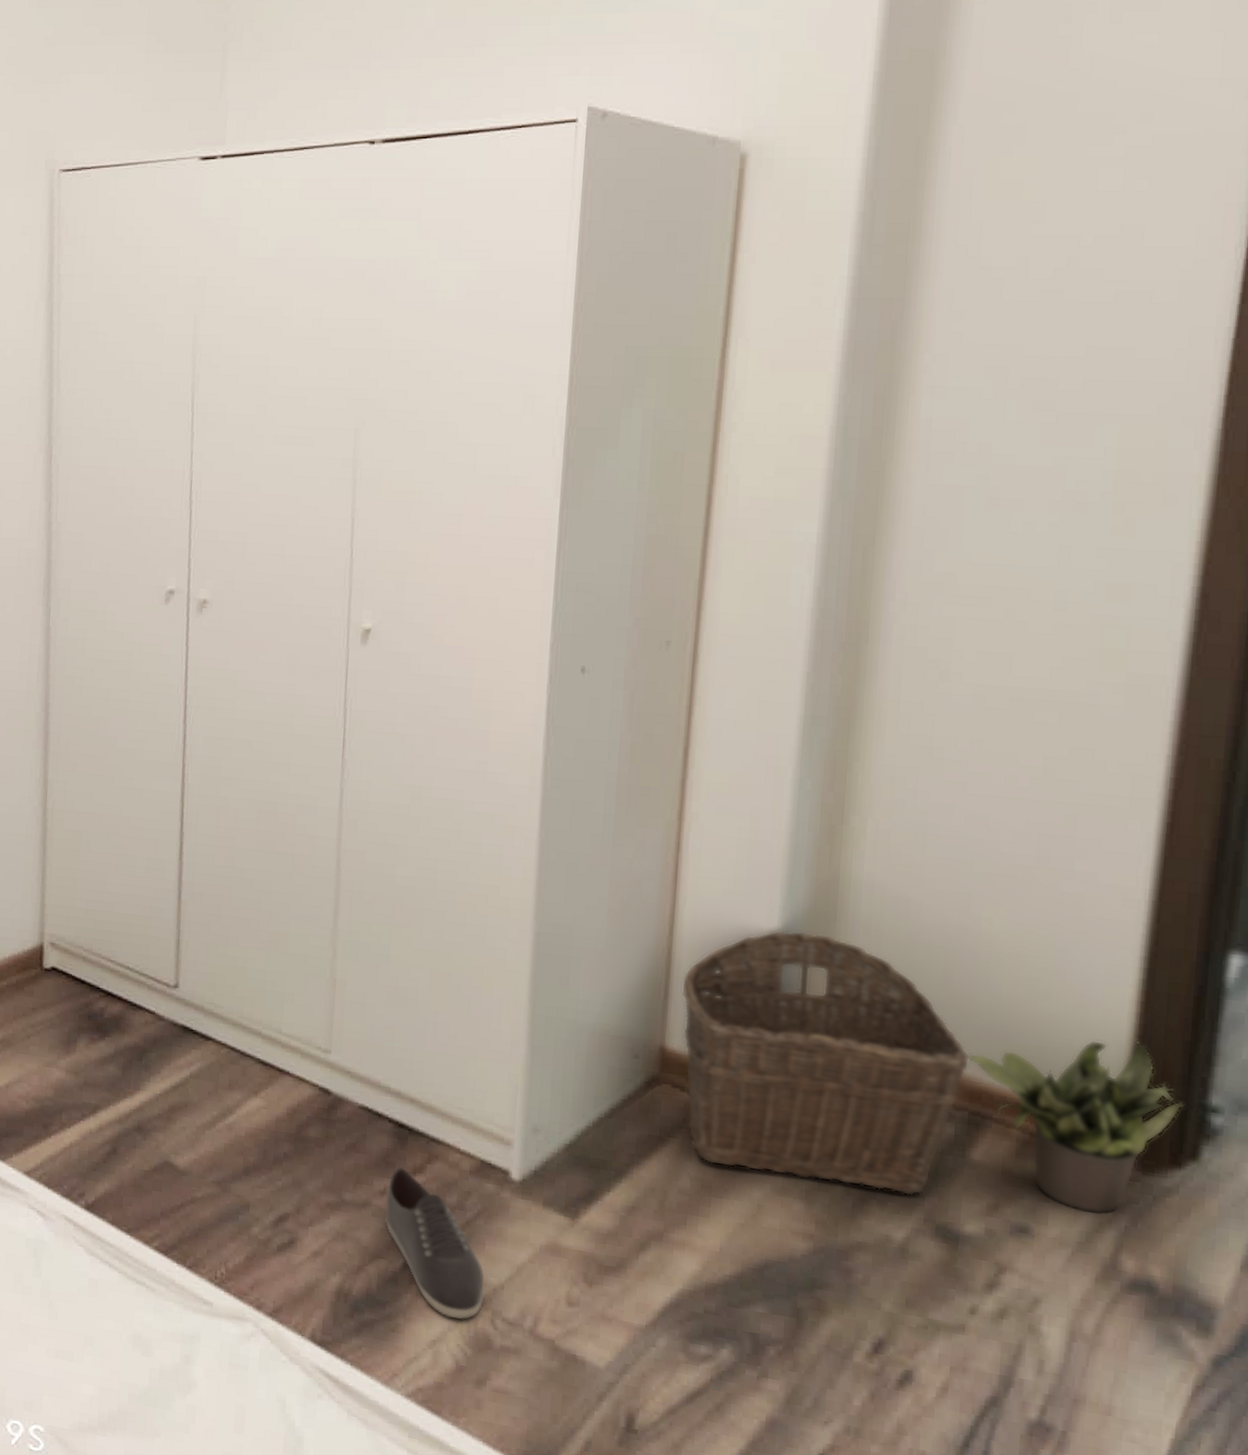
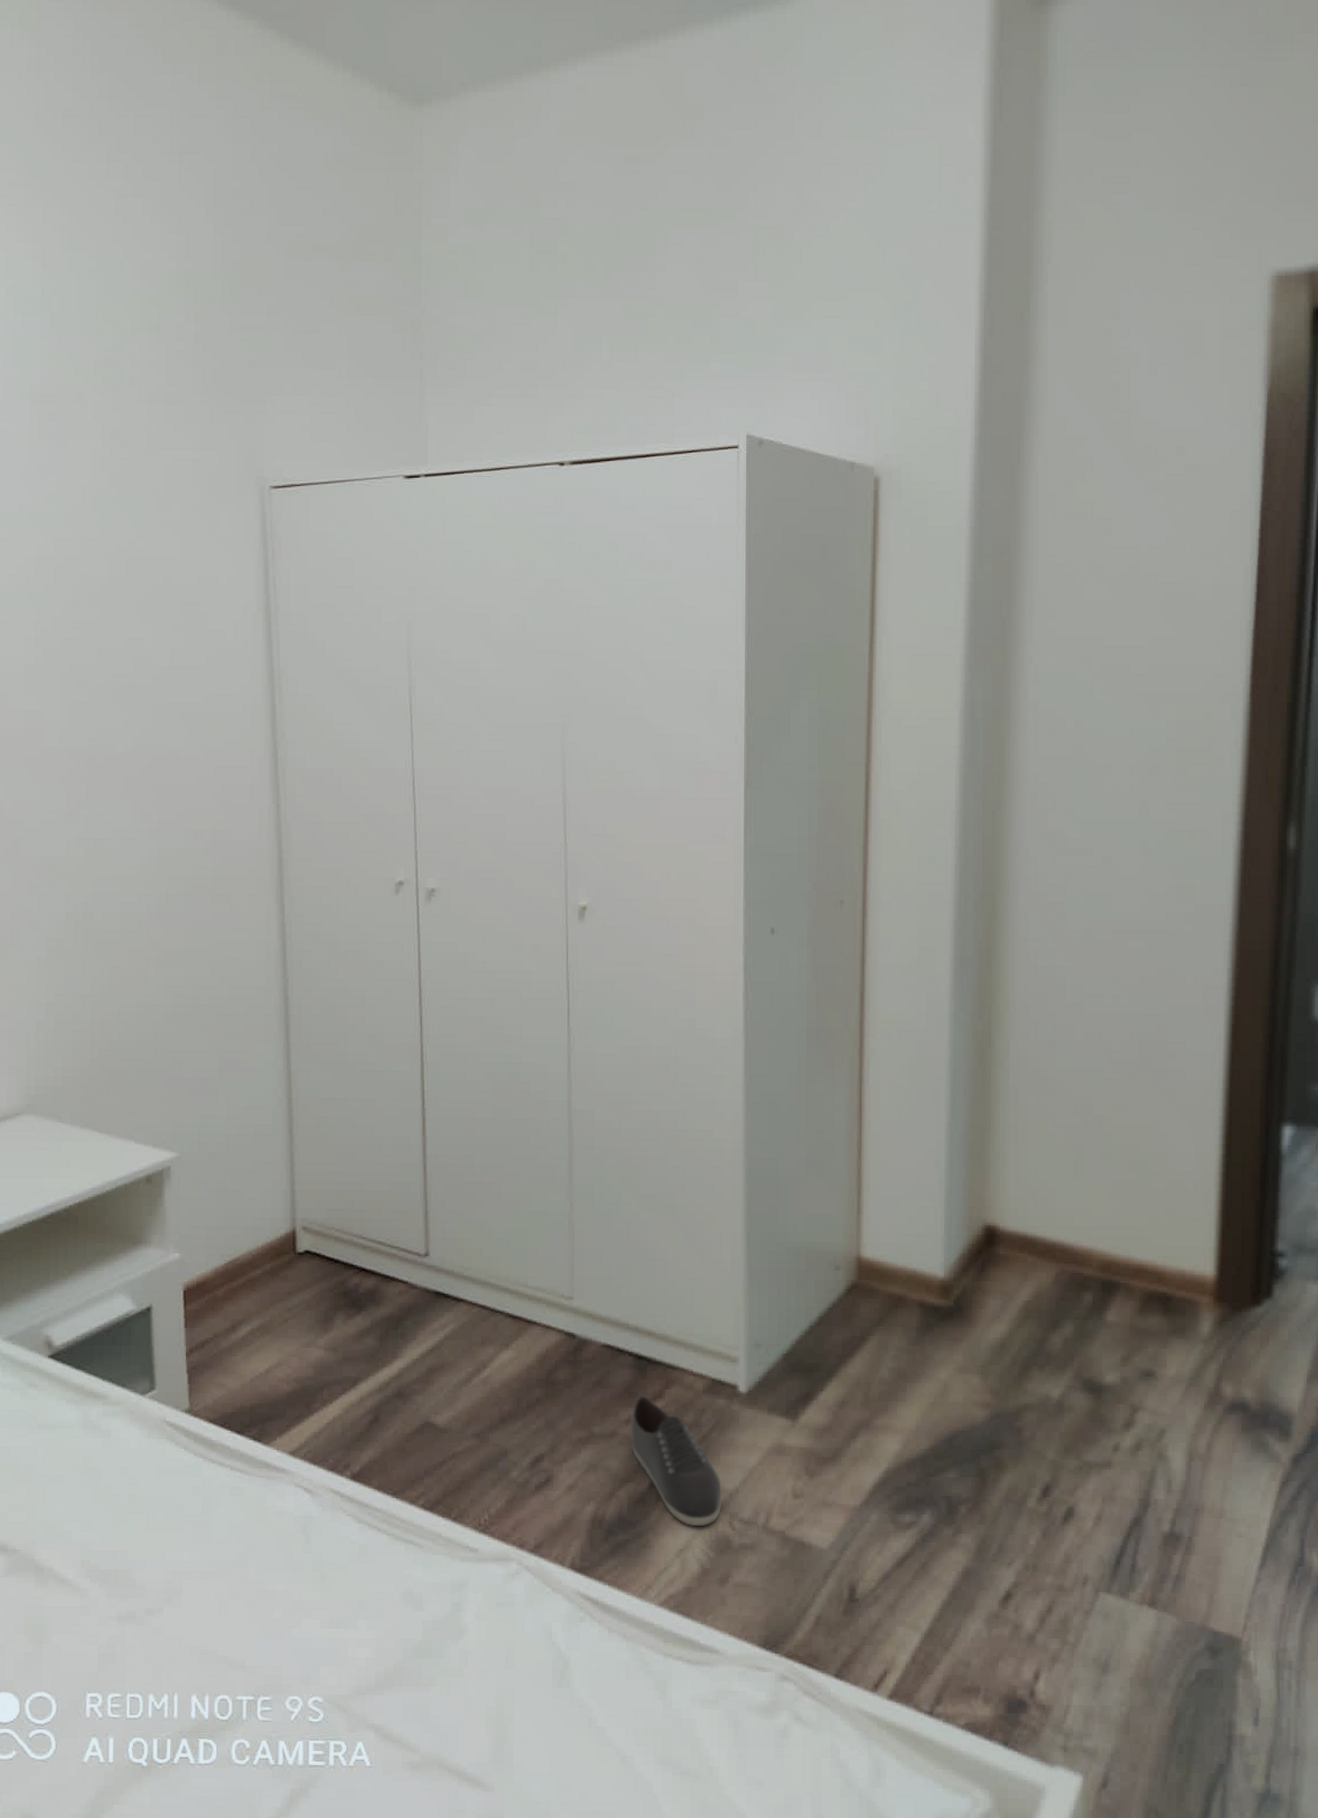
wicker basket: present [682,930,970,1196] -> none [871,1143,1101,1358]
potted plant: present [967,1039,1184,1215] -> none [1098,1205,1259,1353]

